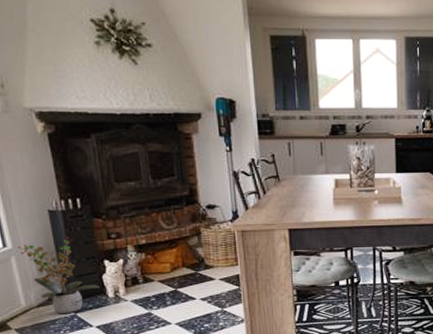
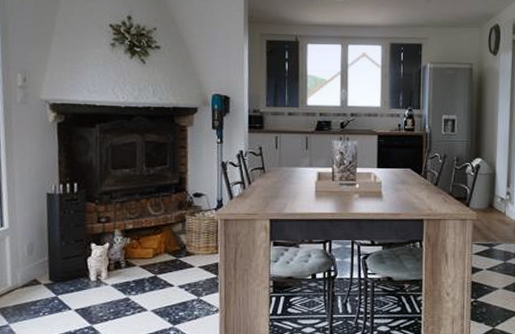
potted plant: present [17,237,100,314] -> none [13,219,84,296]

